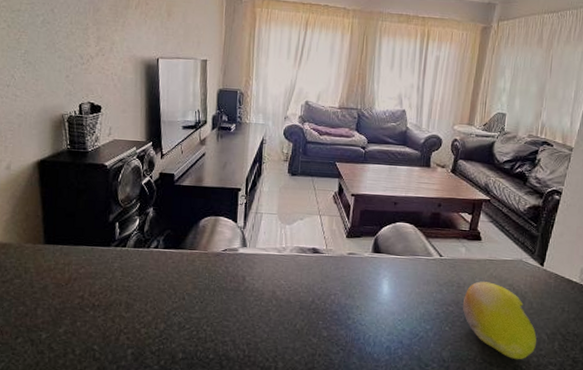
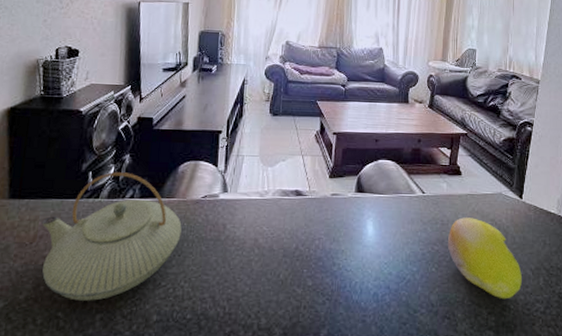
teapot: none [75,223,204,338] -> present [41,172,182,301]

